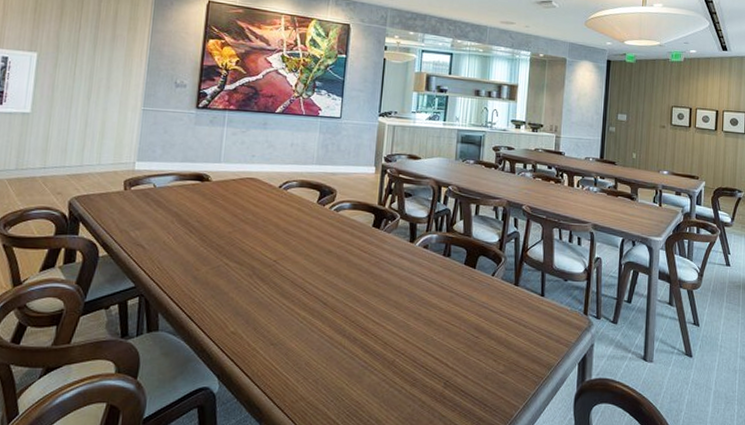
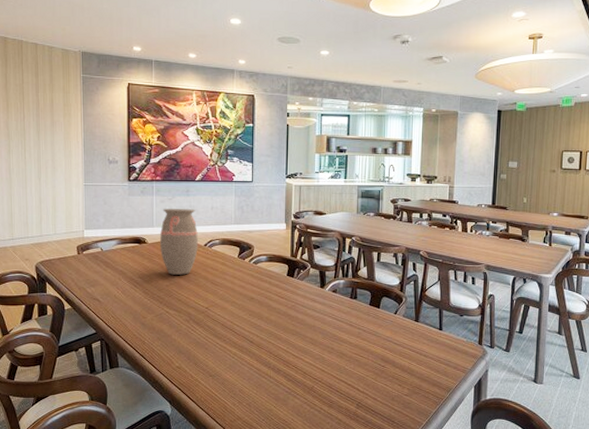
decorative vase: none [225,142,273,221] -> present [160,209,198,275]

